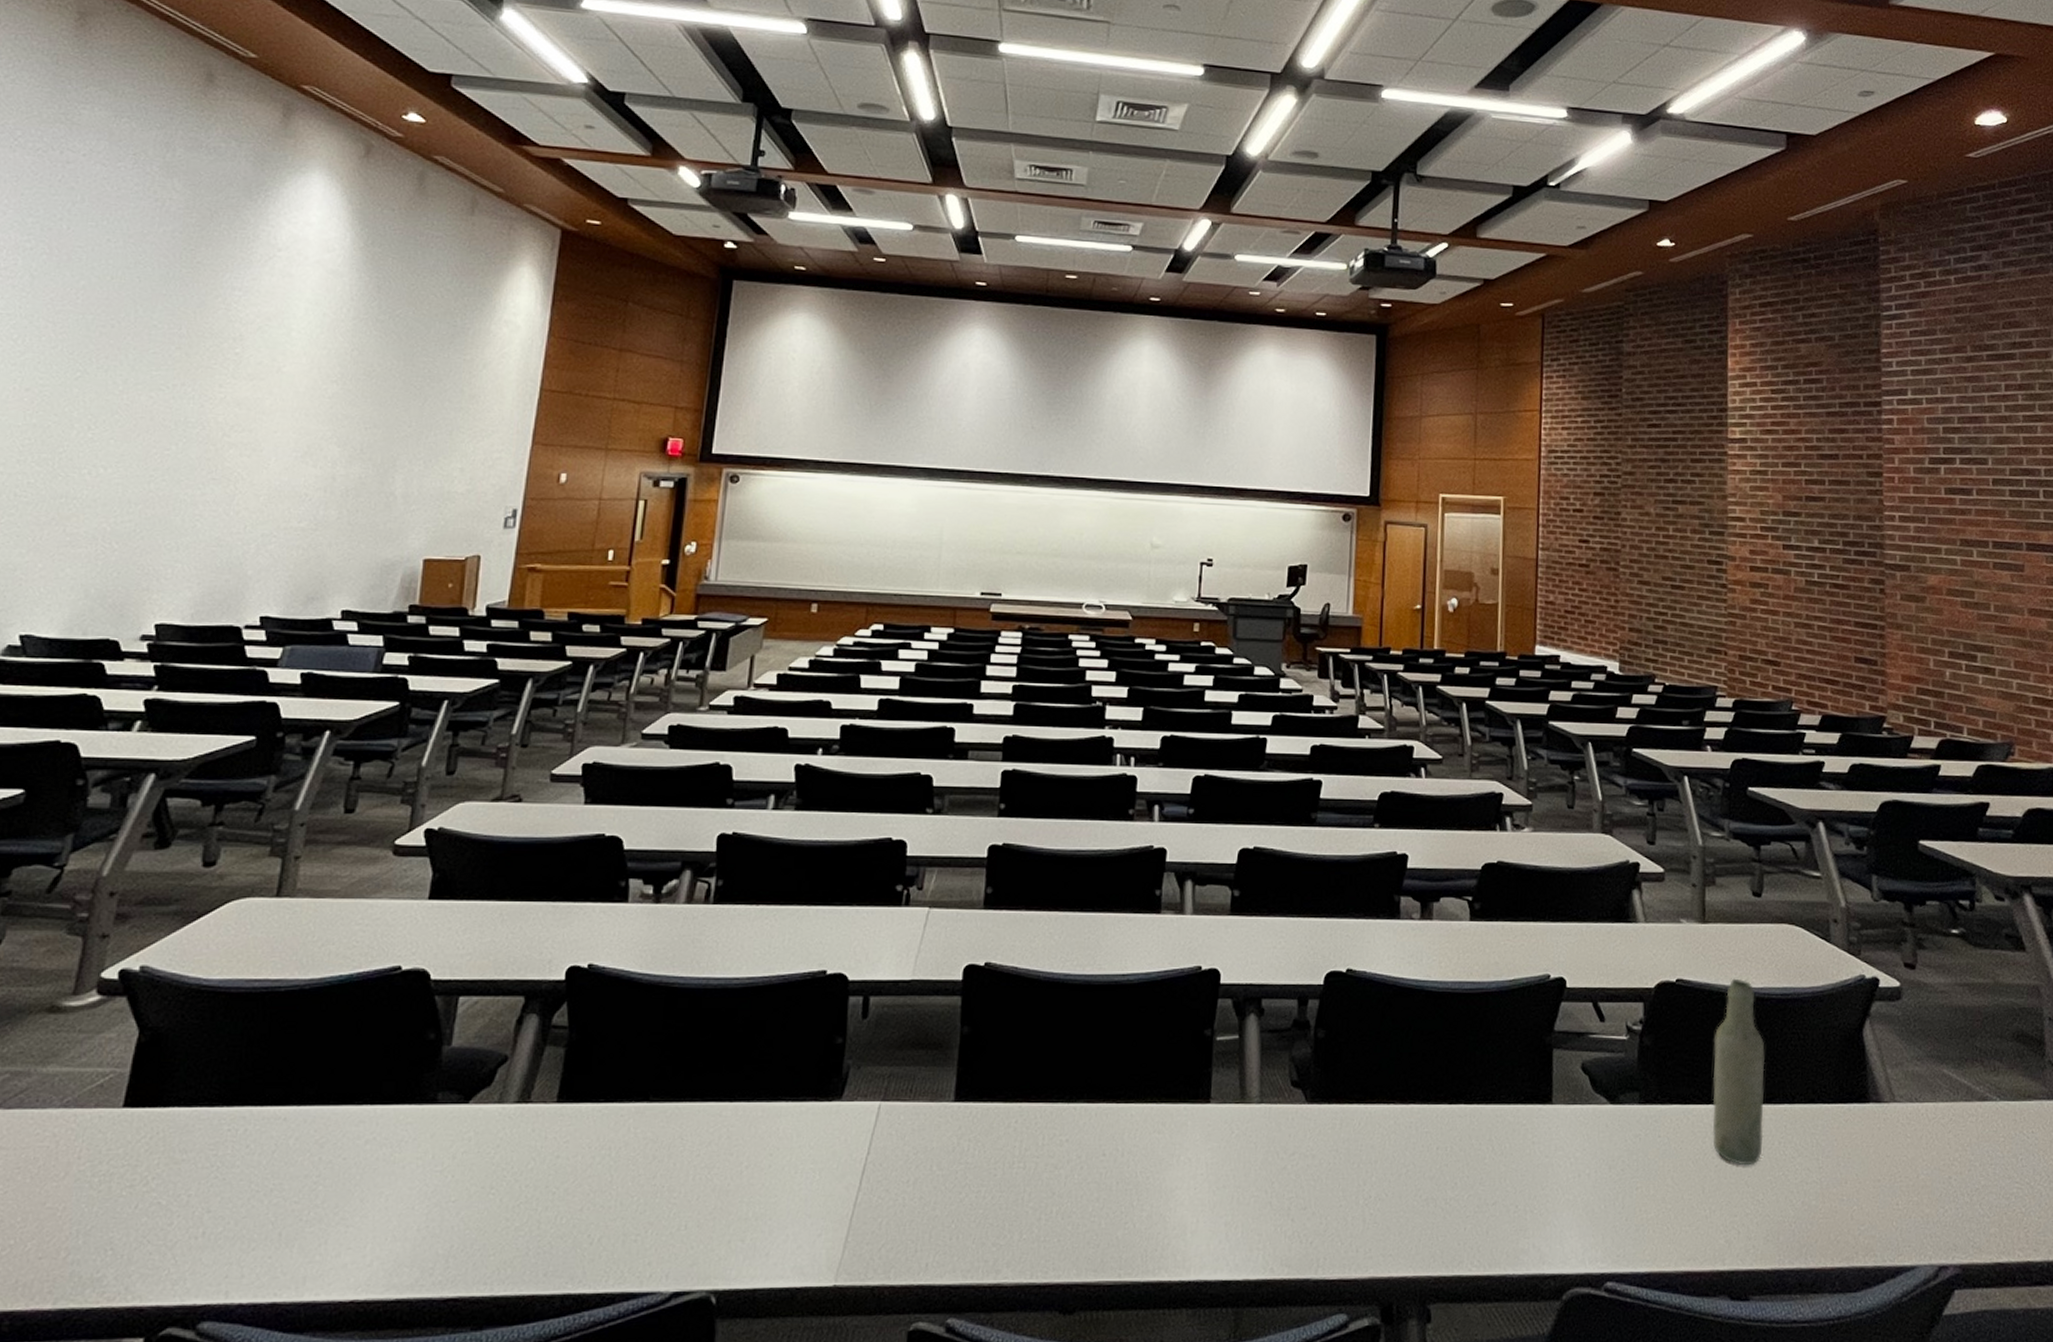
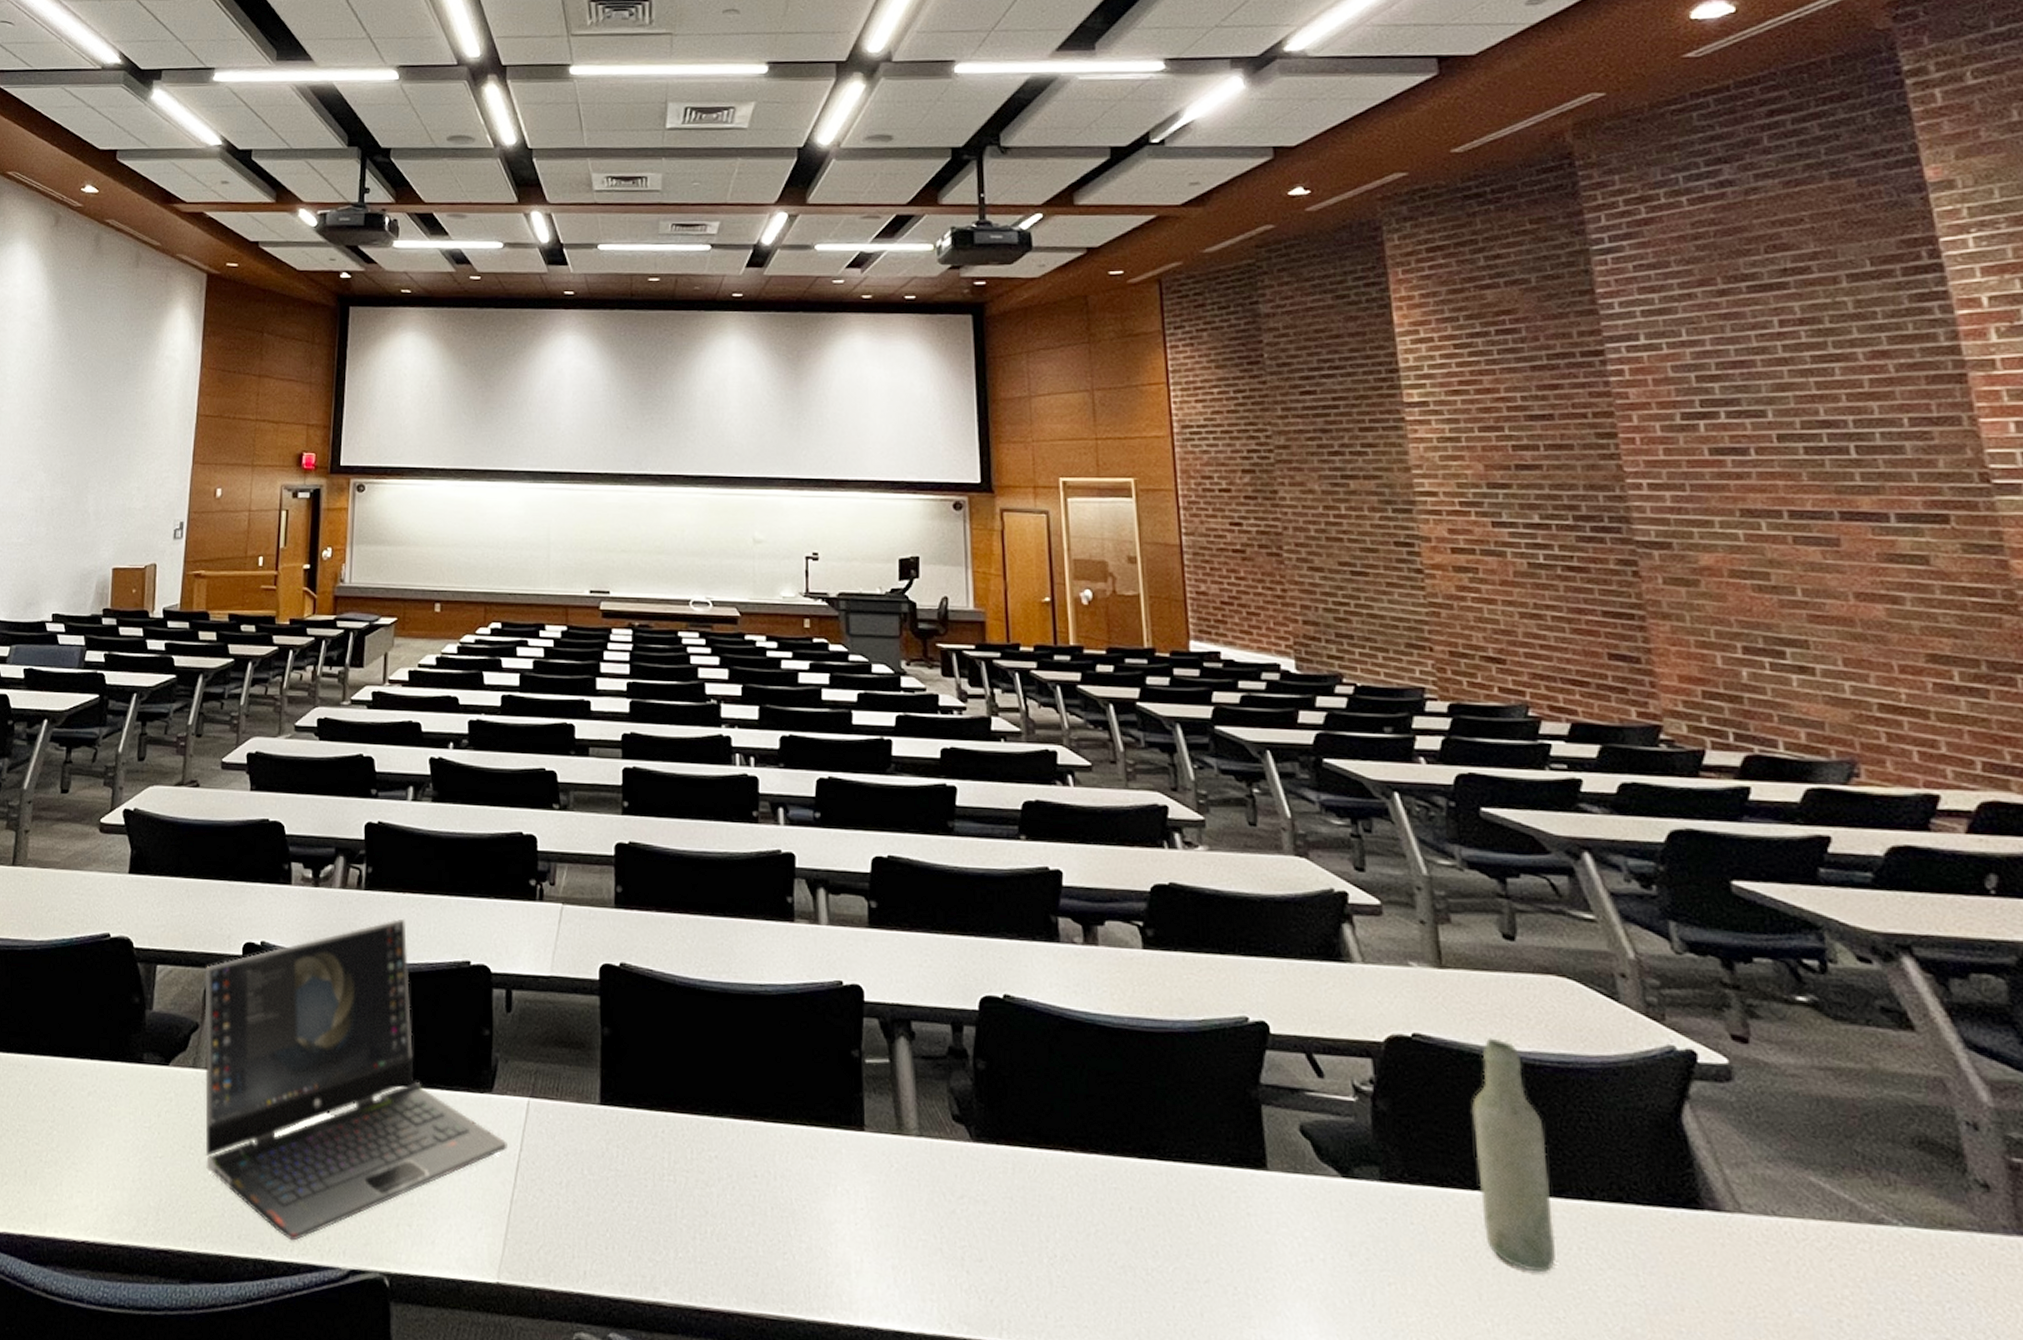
laptop computer: none [509,931,854,1271] -> present [204,918,507,1241]

